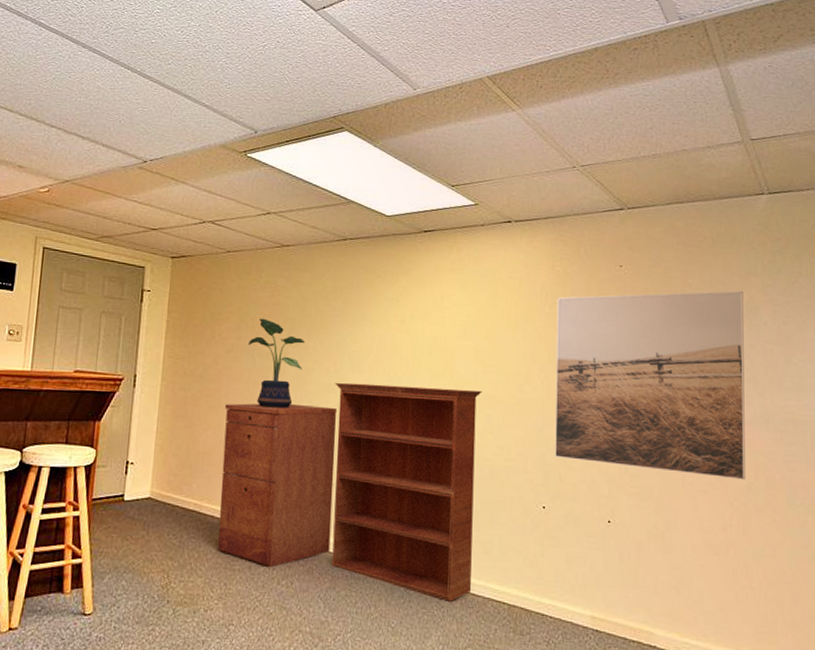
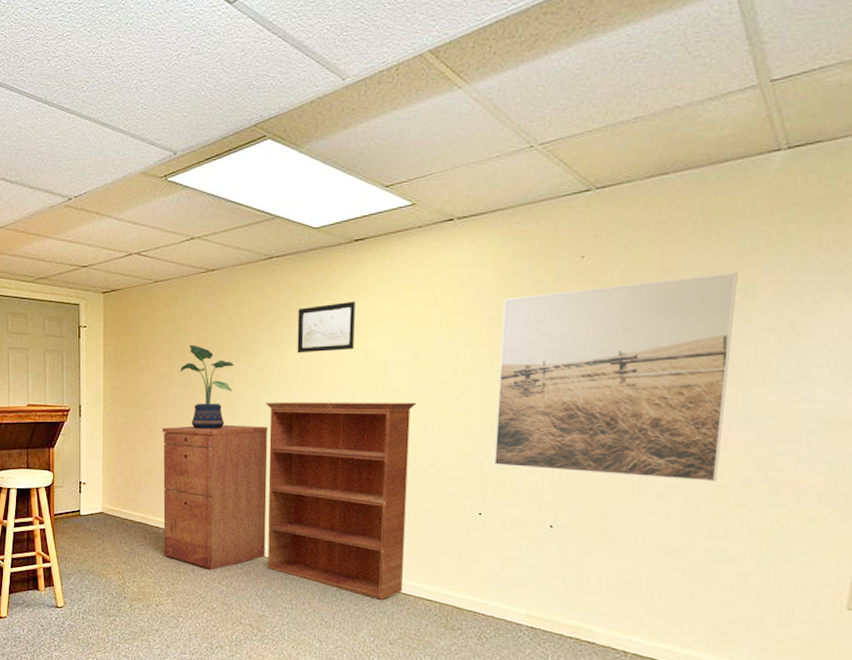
wall art: none [368,287,425,335] -> present [297,301,356,354]

